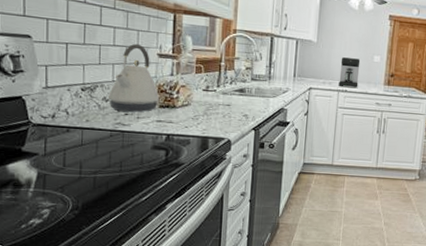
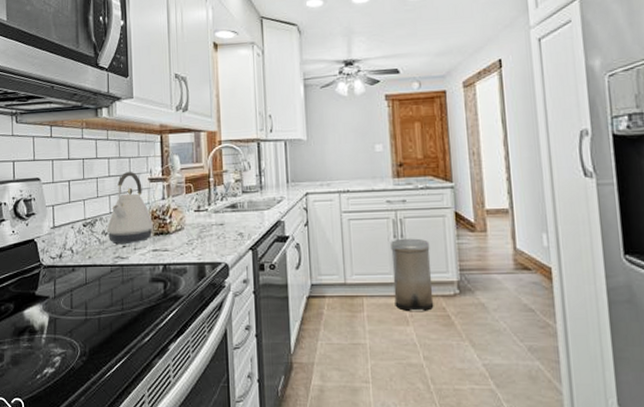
coffee maker: present [338,57,361,89] -> none [337,151,362,187]
pedal bin: none [369,134,404,191] -> present [391,238,434,312]

